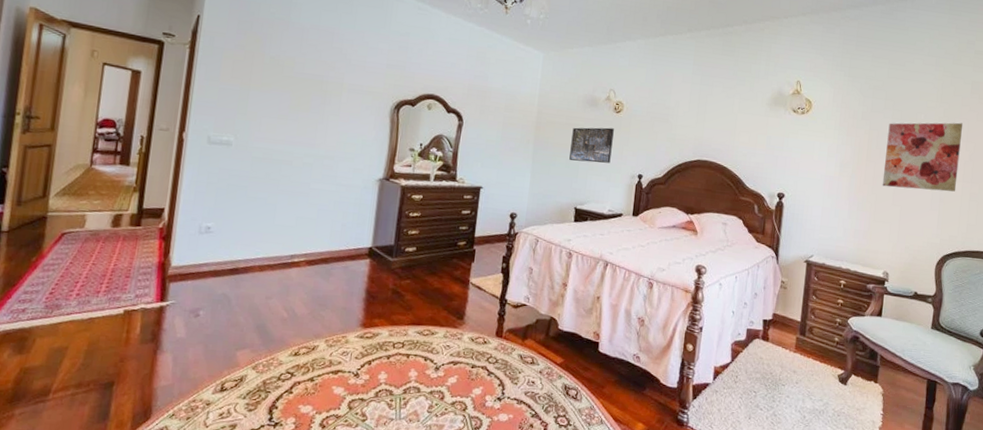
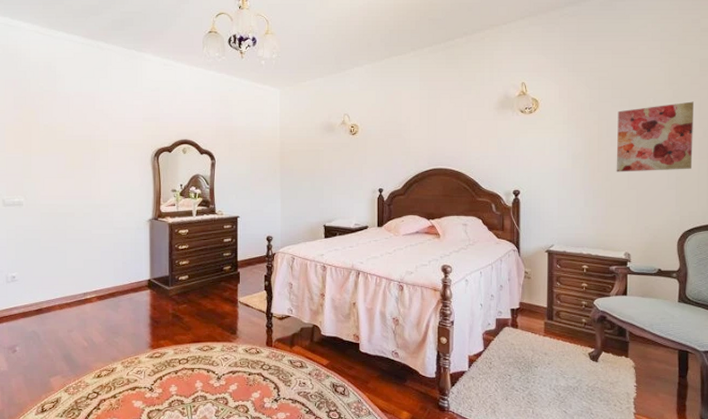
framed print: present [569,127,614,163] -> none [314,149,352,183]

